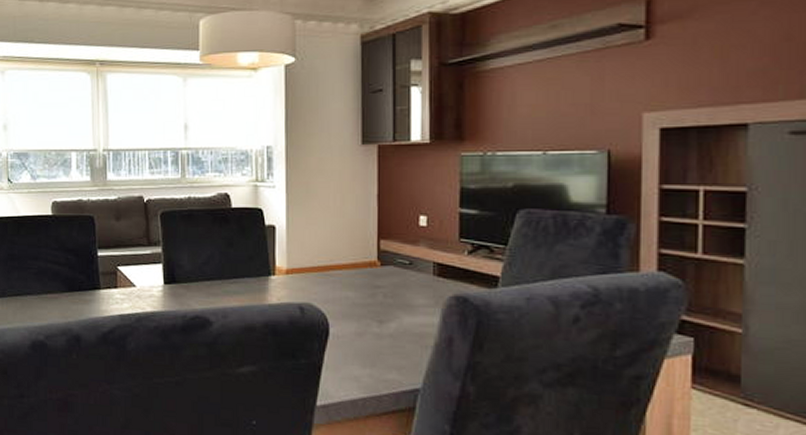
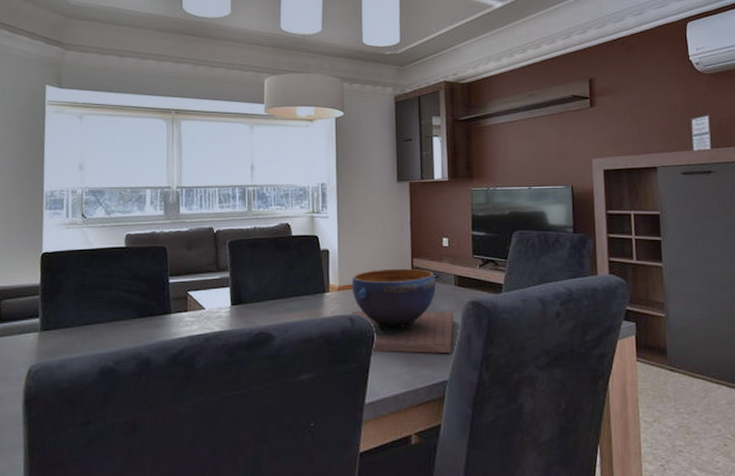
decorative bowl: none [302,250,431,356] -> present [351,268,454,353]

